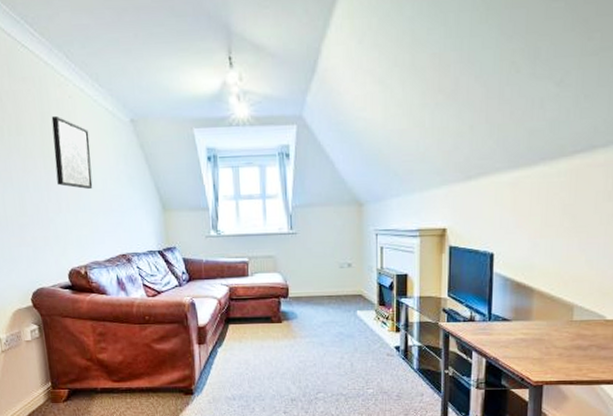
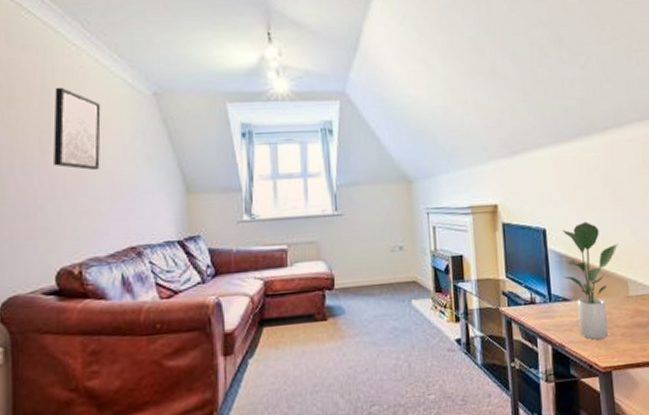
potted plant: none [505,248,570,357] -> present [562,221,619,340]

